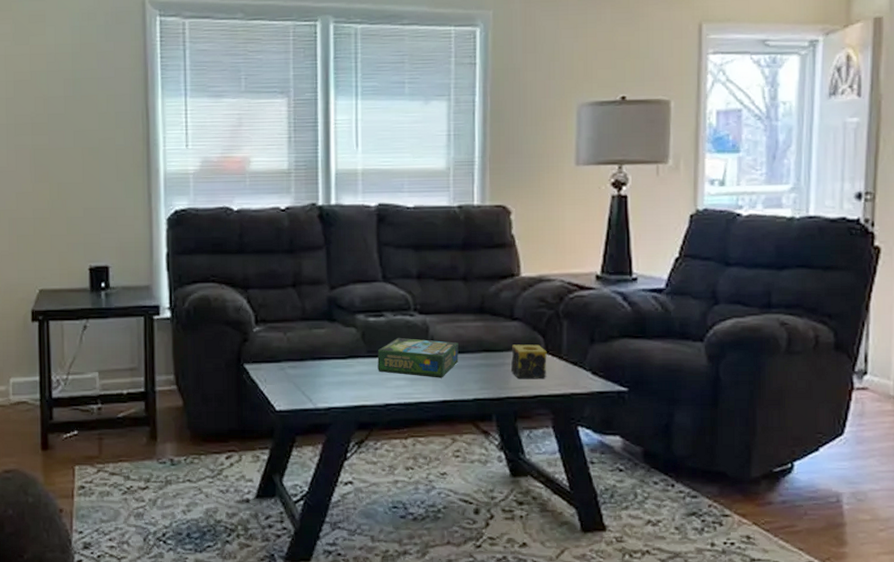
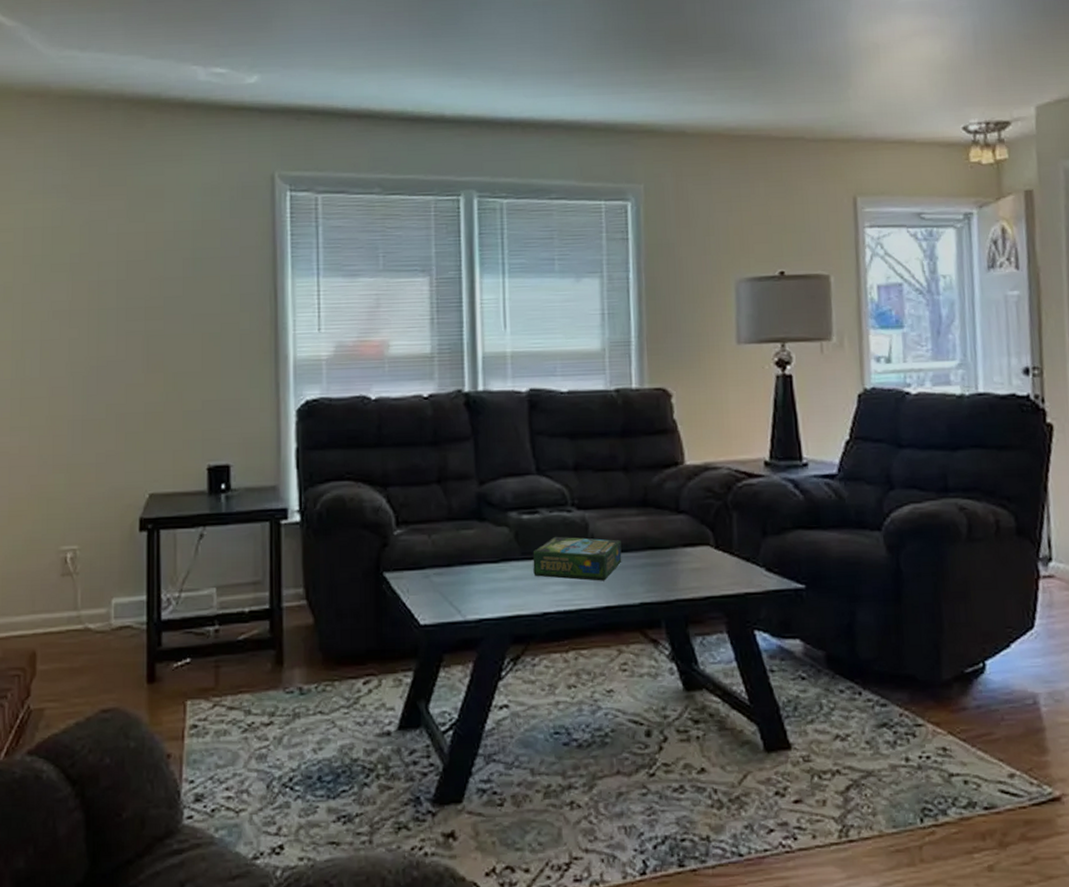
candle: present [510,344,547,379] -> none [678,539,718,579]

